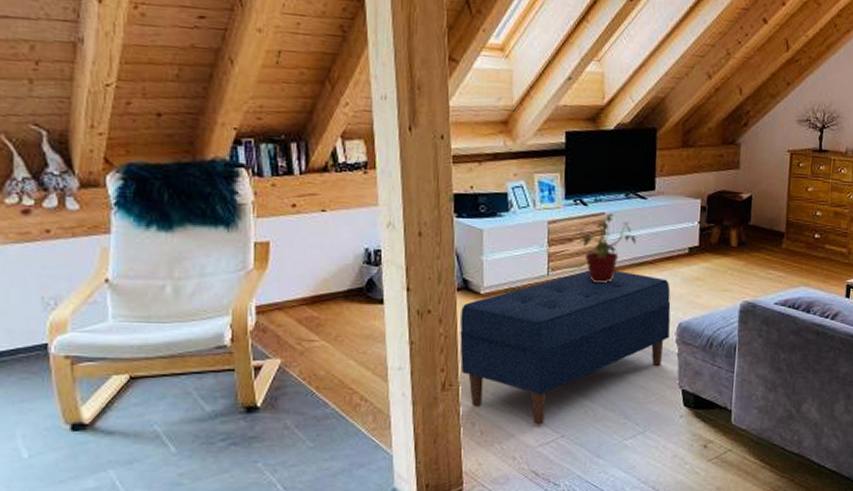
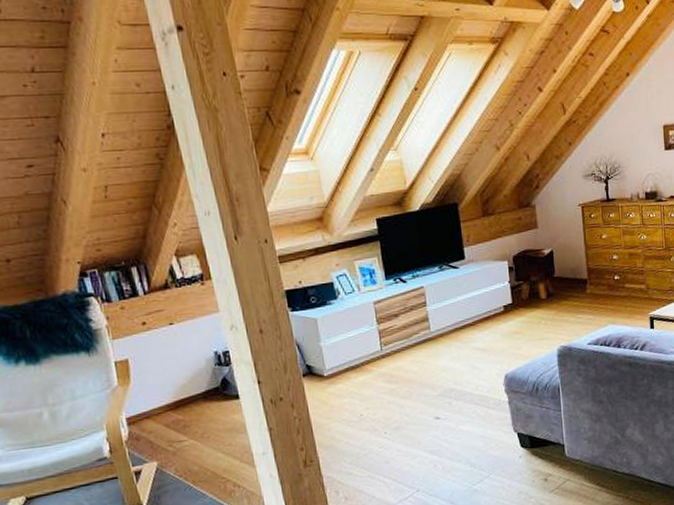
bench: present [460,270,671,425] -> none [309,336,499,484]
potted plant: present [579,213,636,282] -> none [405,286,456,350]

